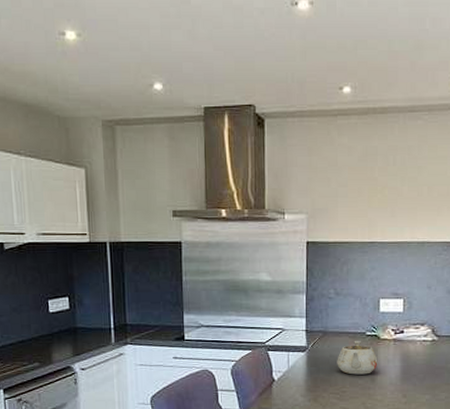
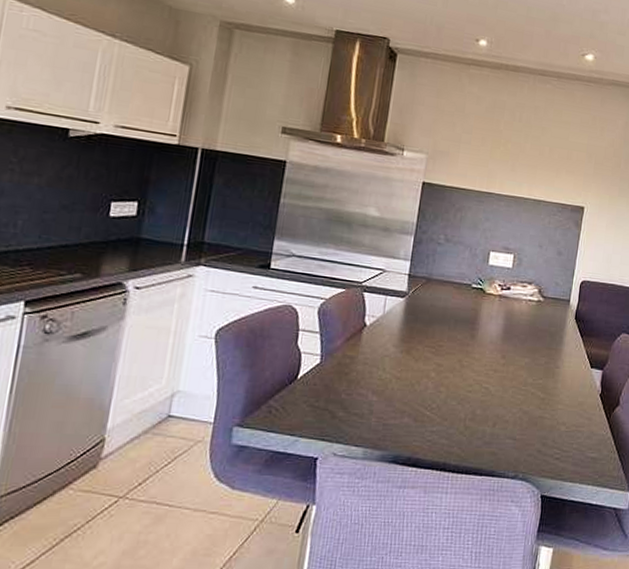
teapot: present [337,341,378,375] -> none [437,292,481,330]

